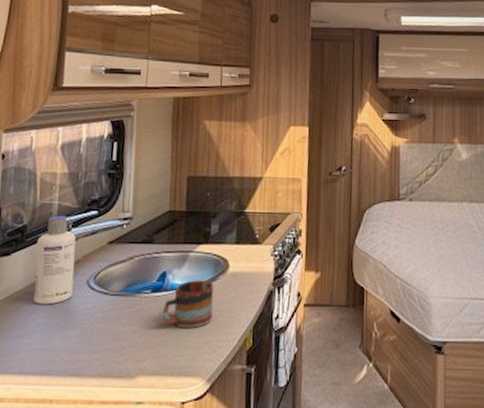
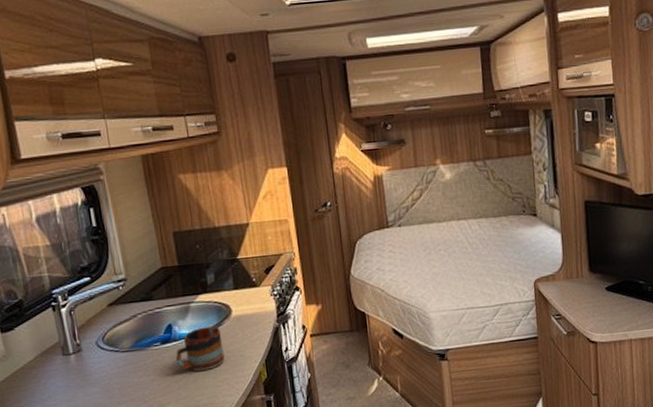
screw cap bottle: present [33,215,76,305] -> none [36,285,86,370]

